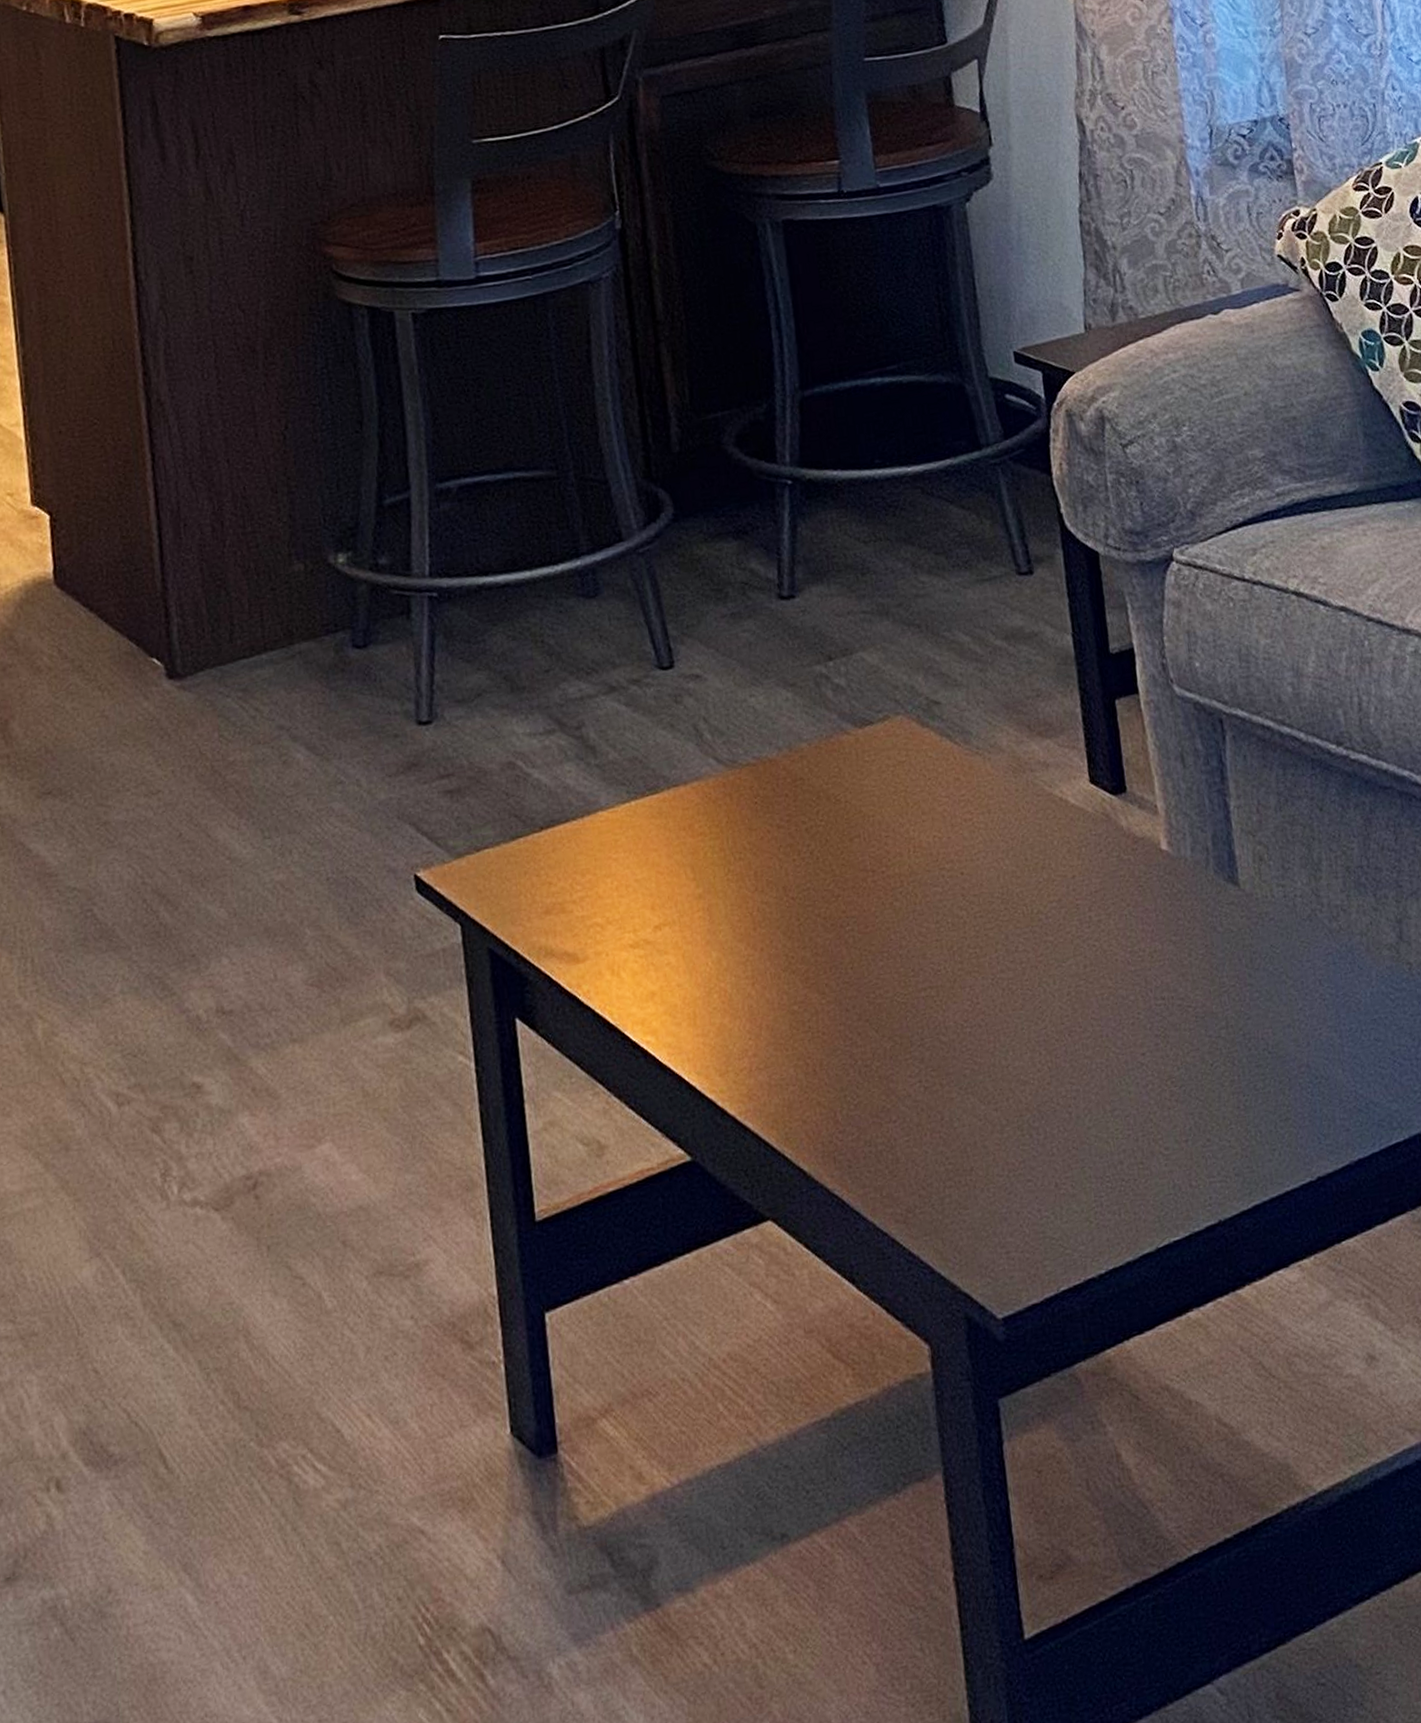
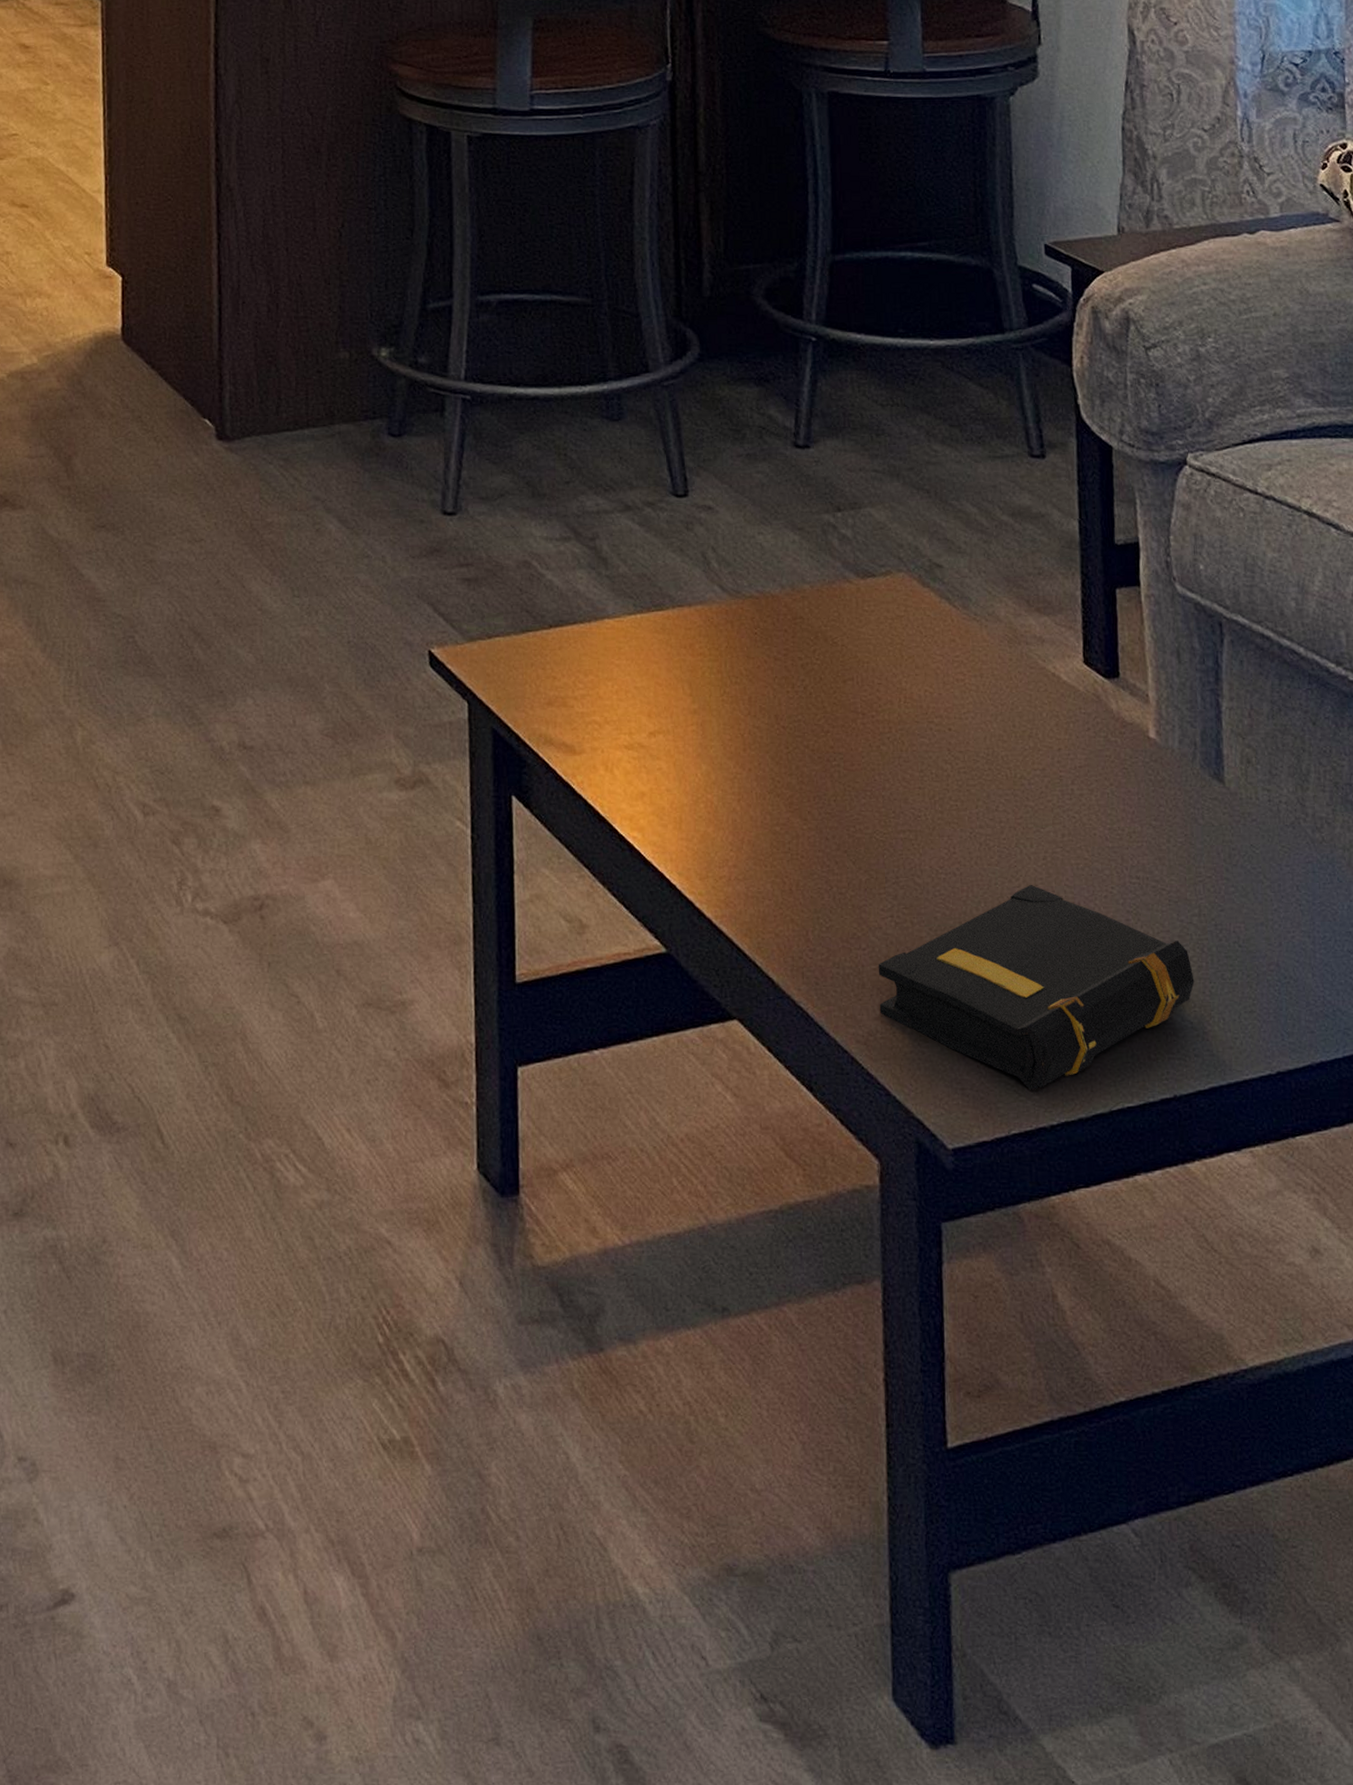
book: none [910,1023,1229,1243] -> present [878,884,1195,1091]

